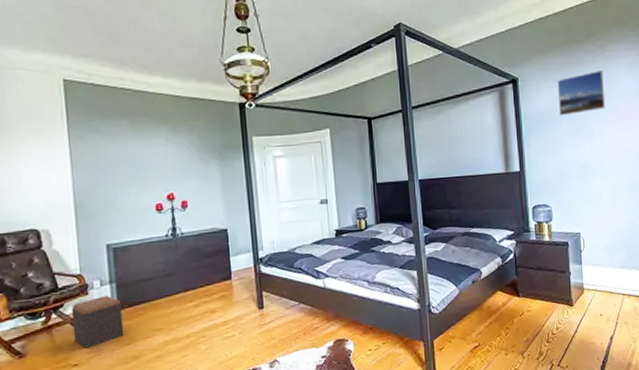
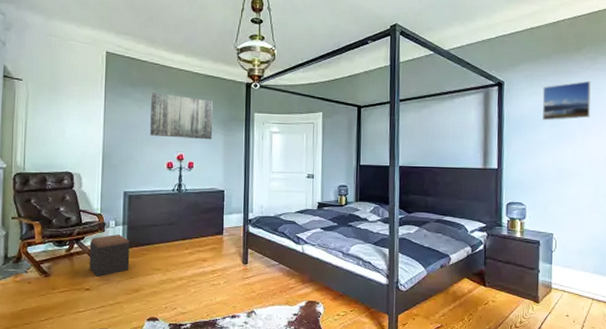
wall art: none [126,123,207,175] -> present [150,92,214,140]

